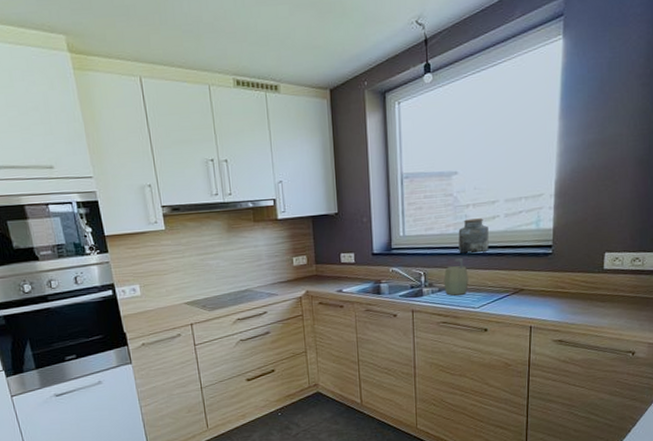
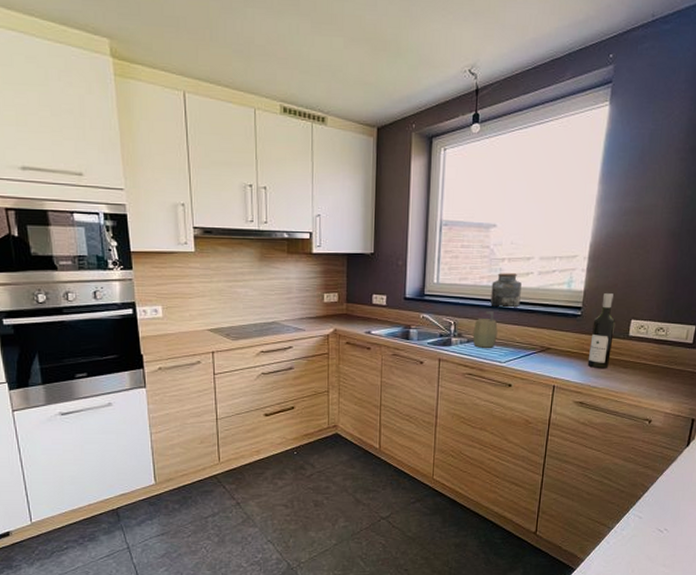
bottle: none [563,228,589,306] -> present [587,293,616,369]

